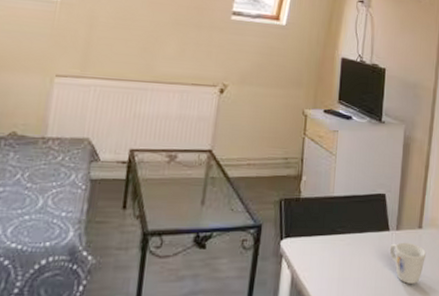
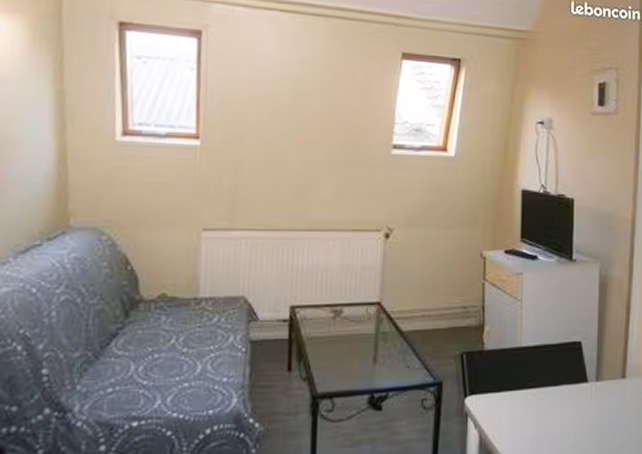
mug: present [389,242,427,284] -> none [589,394,632,440]

